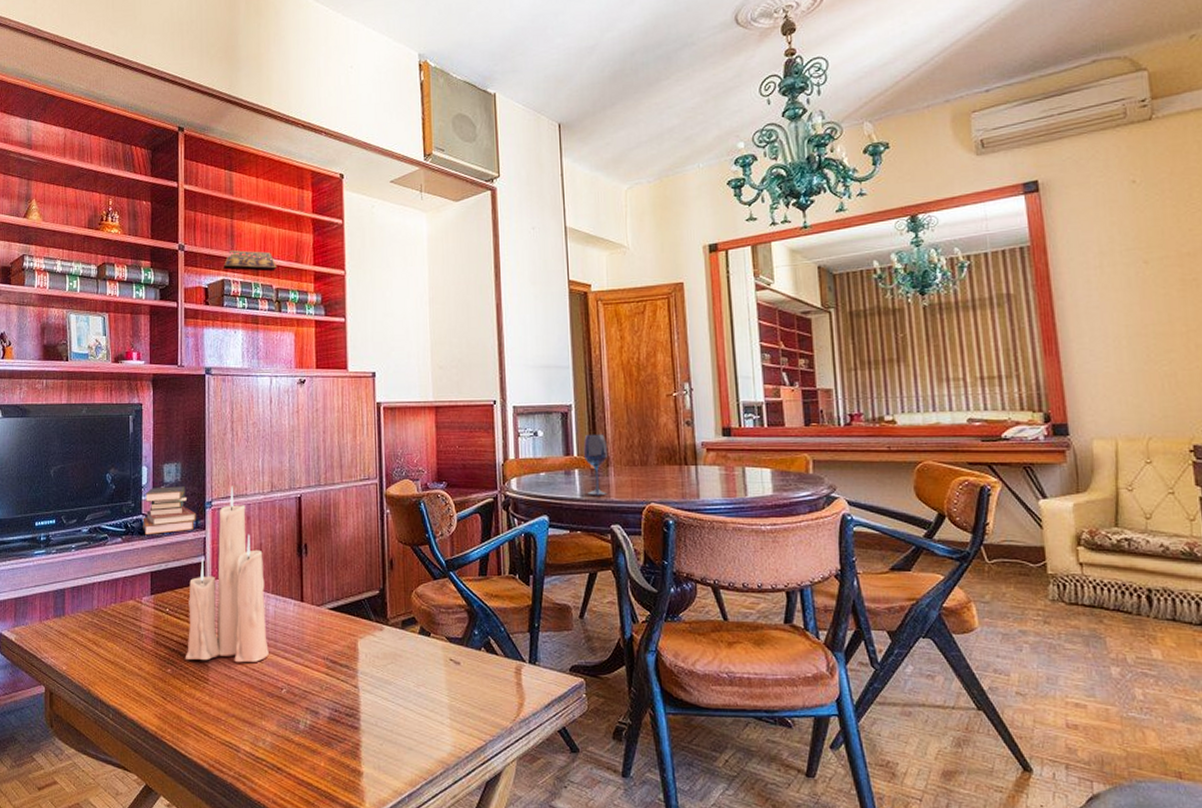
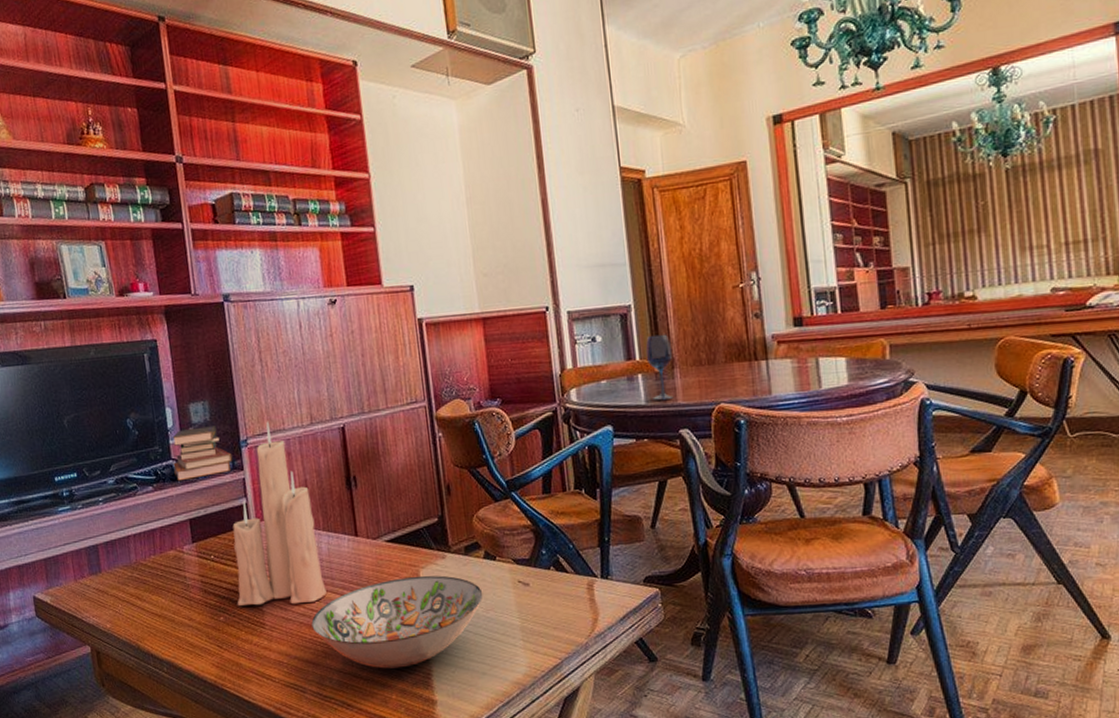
decorative box: present [223,250,277,272] -> none [229,157,291,182]
decorative bowl: none [252,645,416,736] -> present [311,575,483,669]

